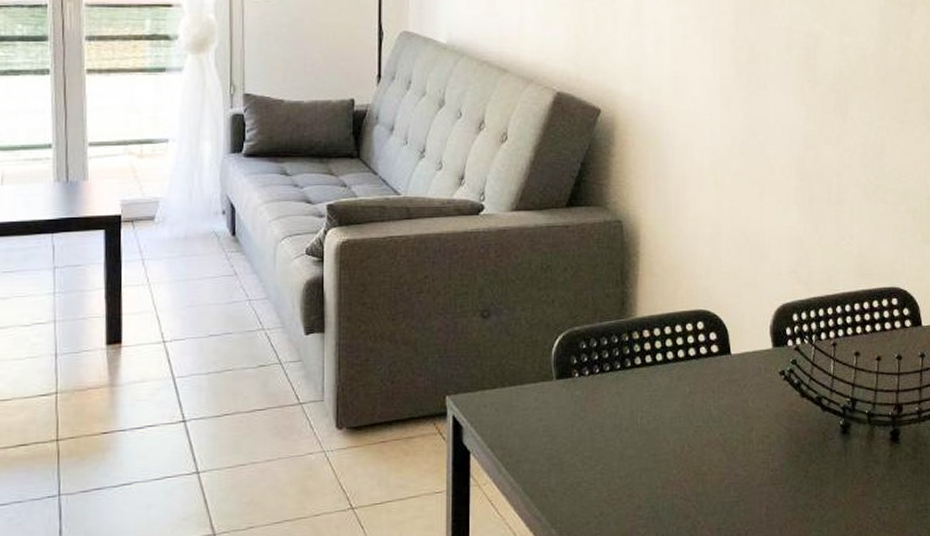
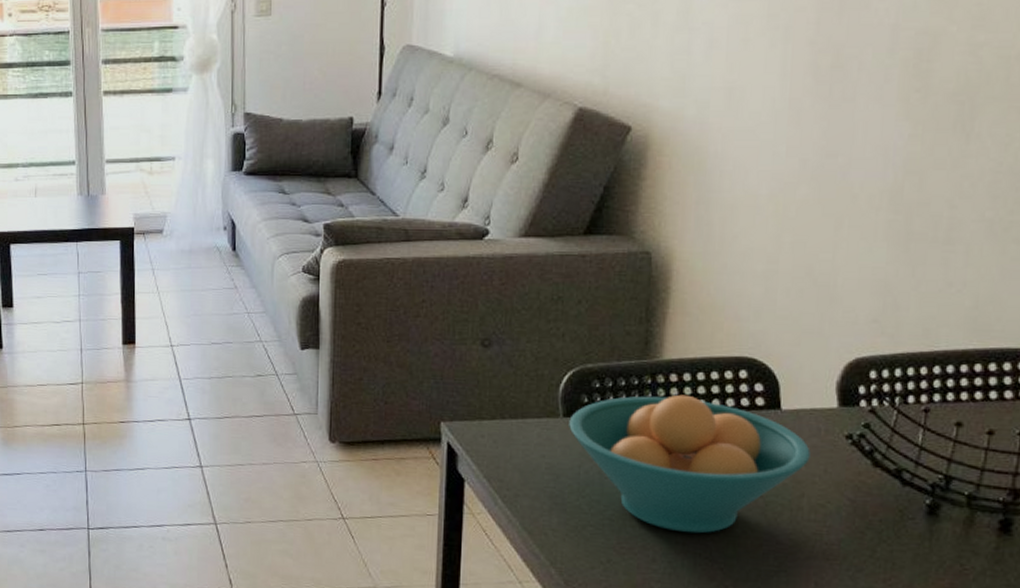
fruit bowl: none [562,348,755,477] -> present [569,394,811,534]

